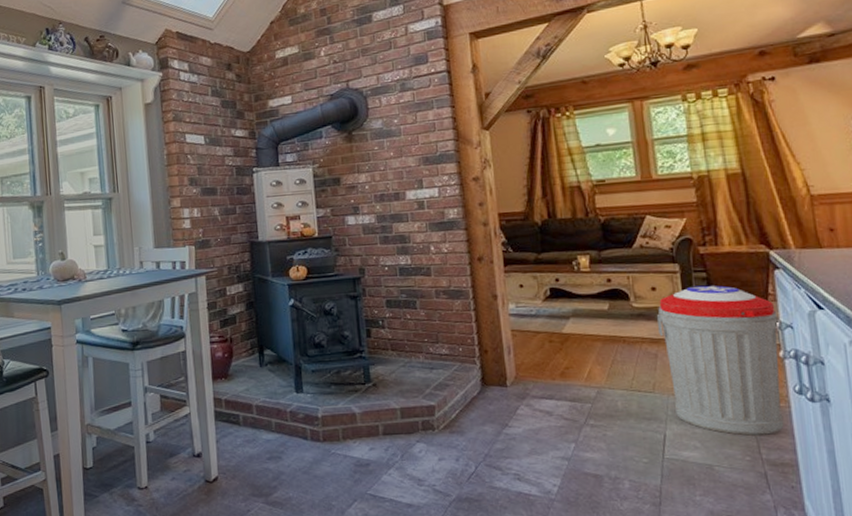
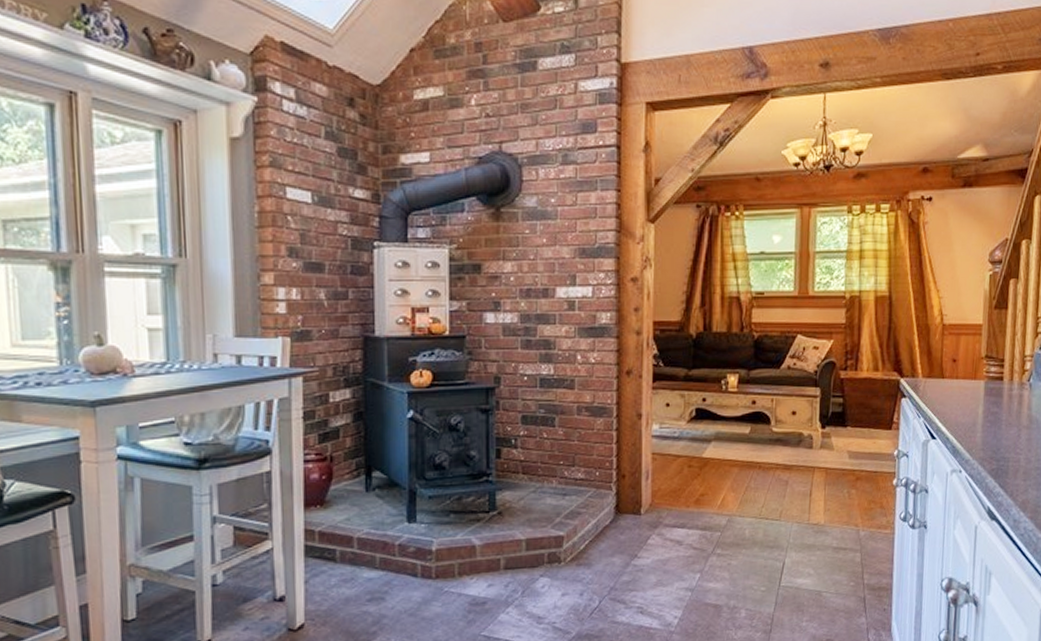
trash can: present [656,285,784,436] -> none [792,411,900,562]

